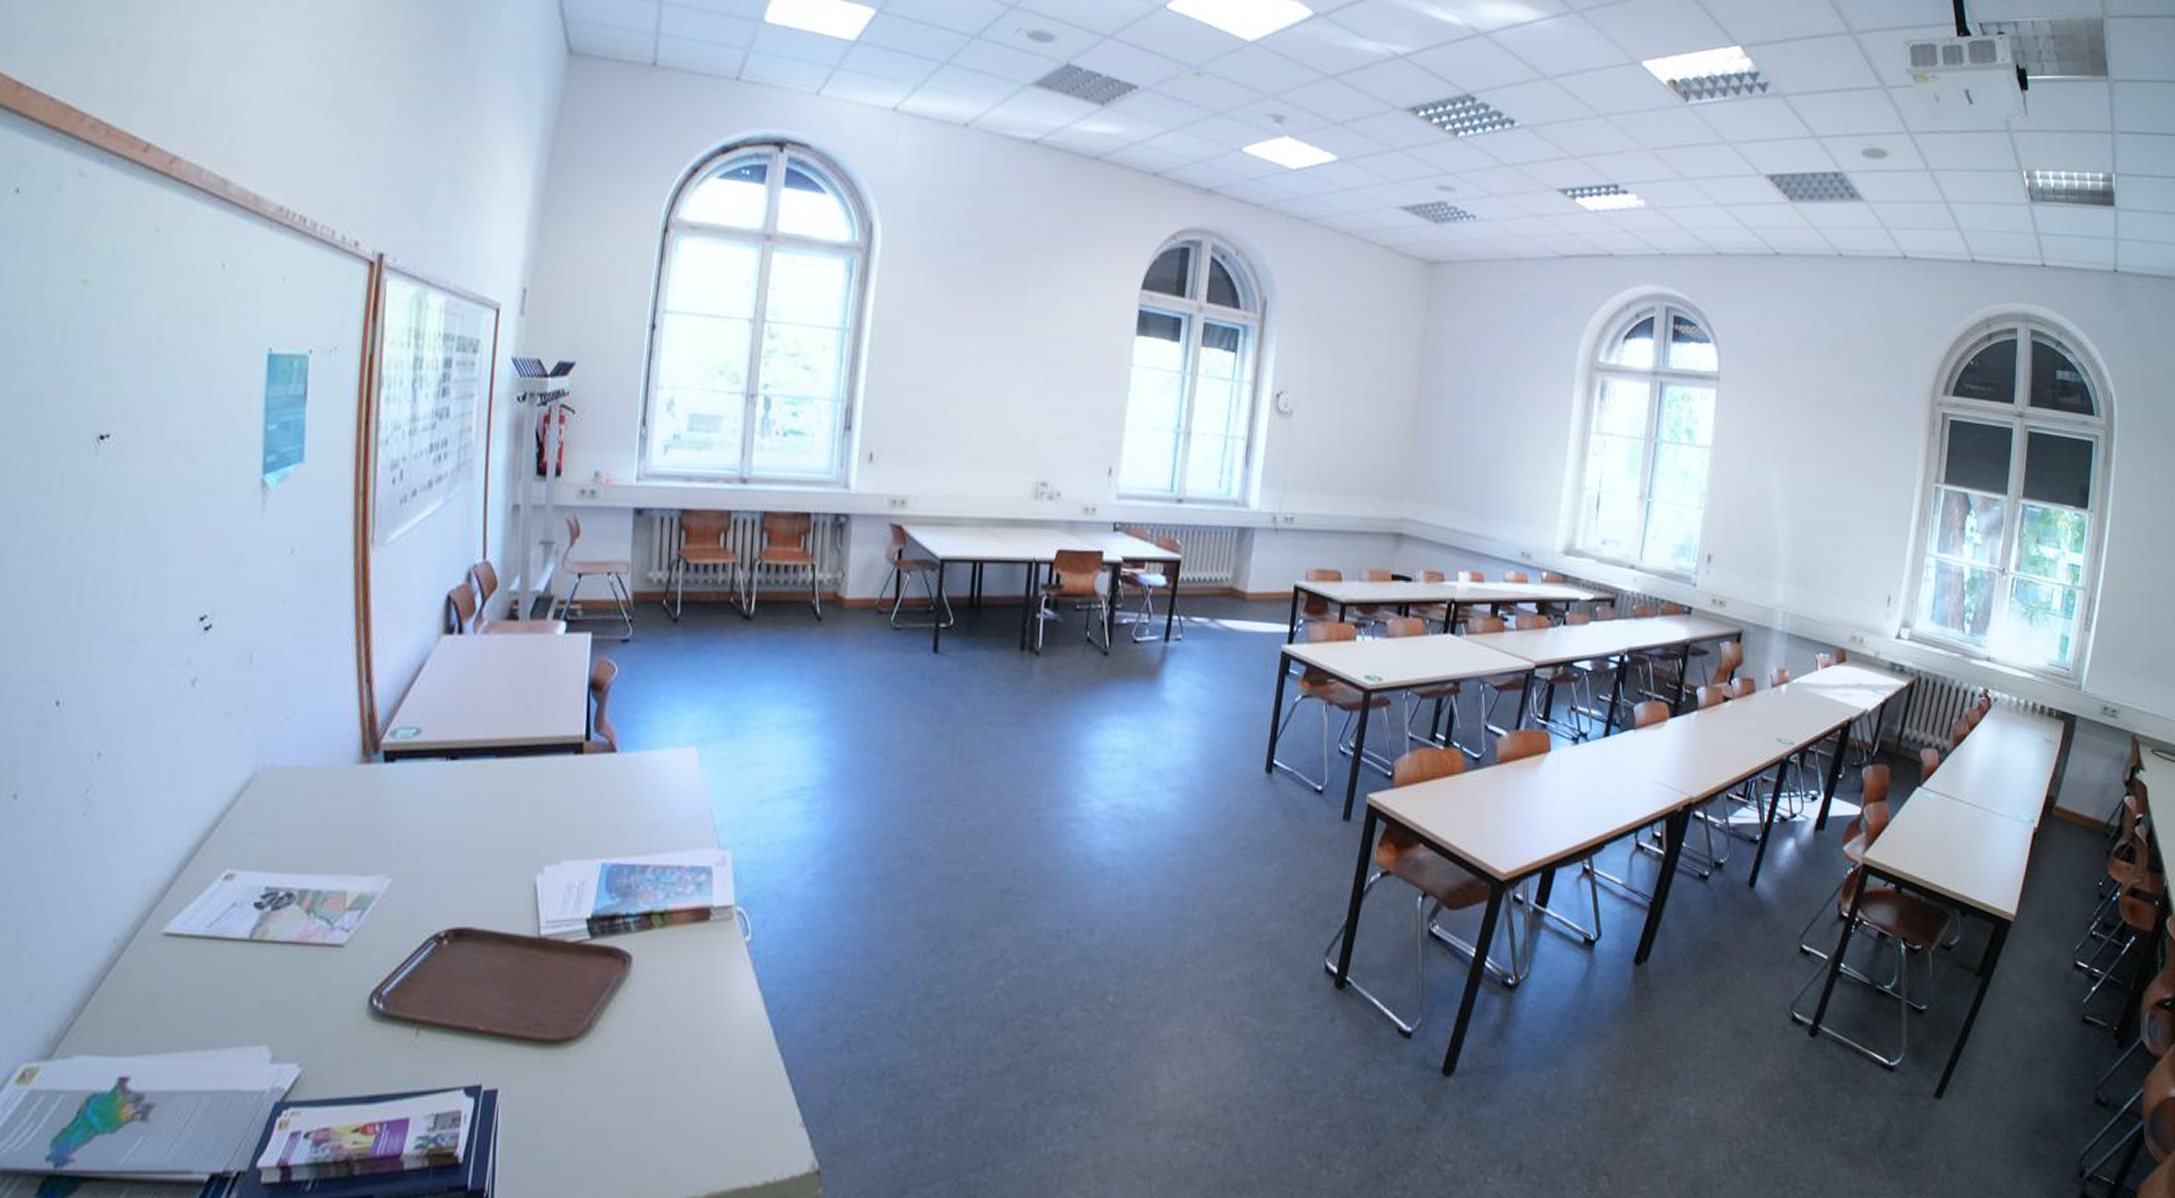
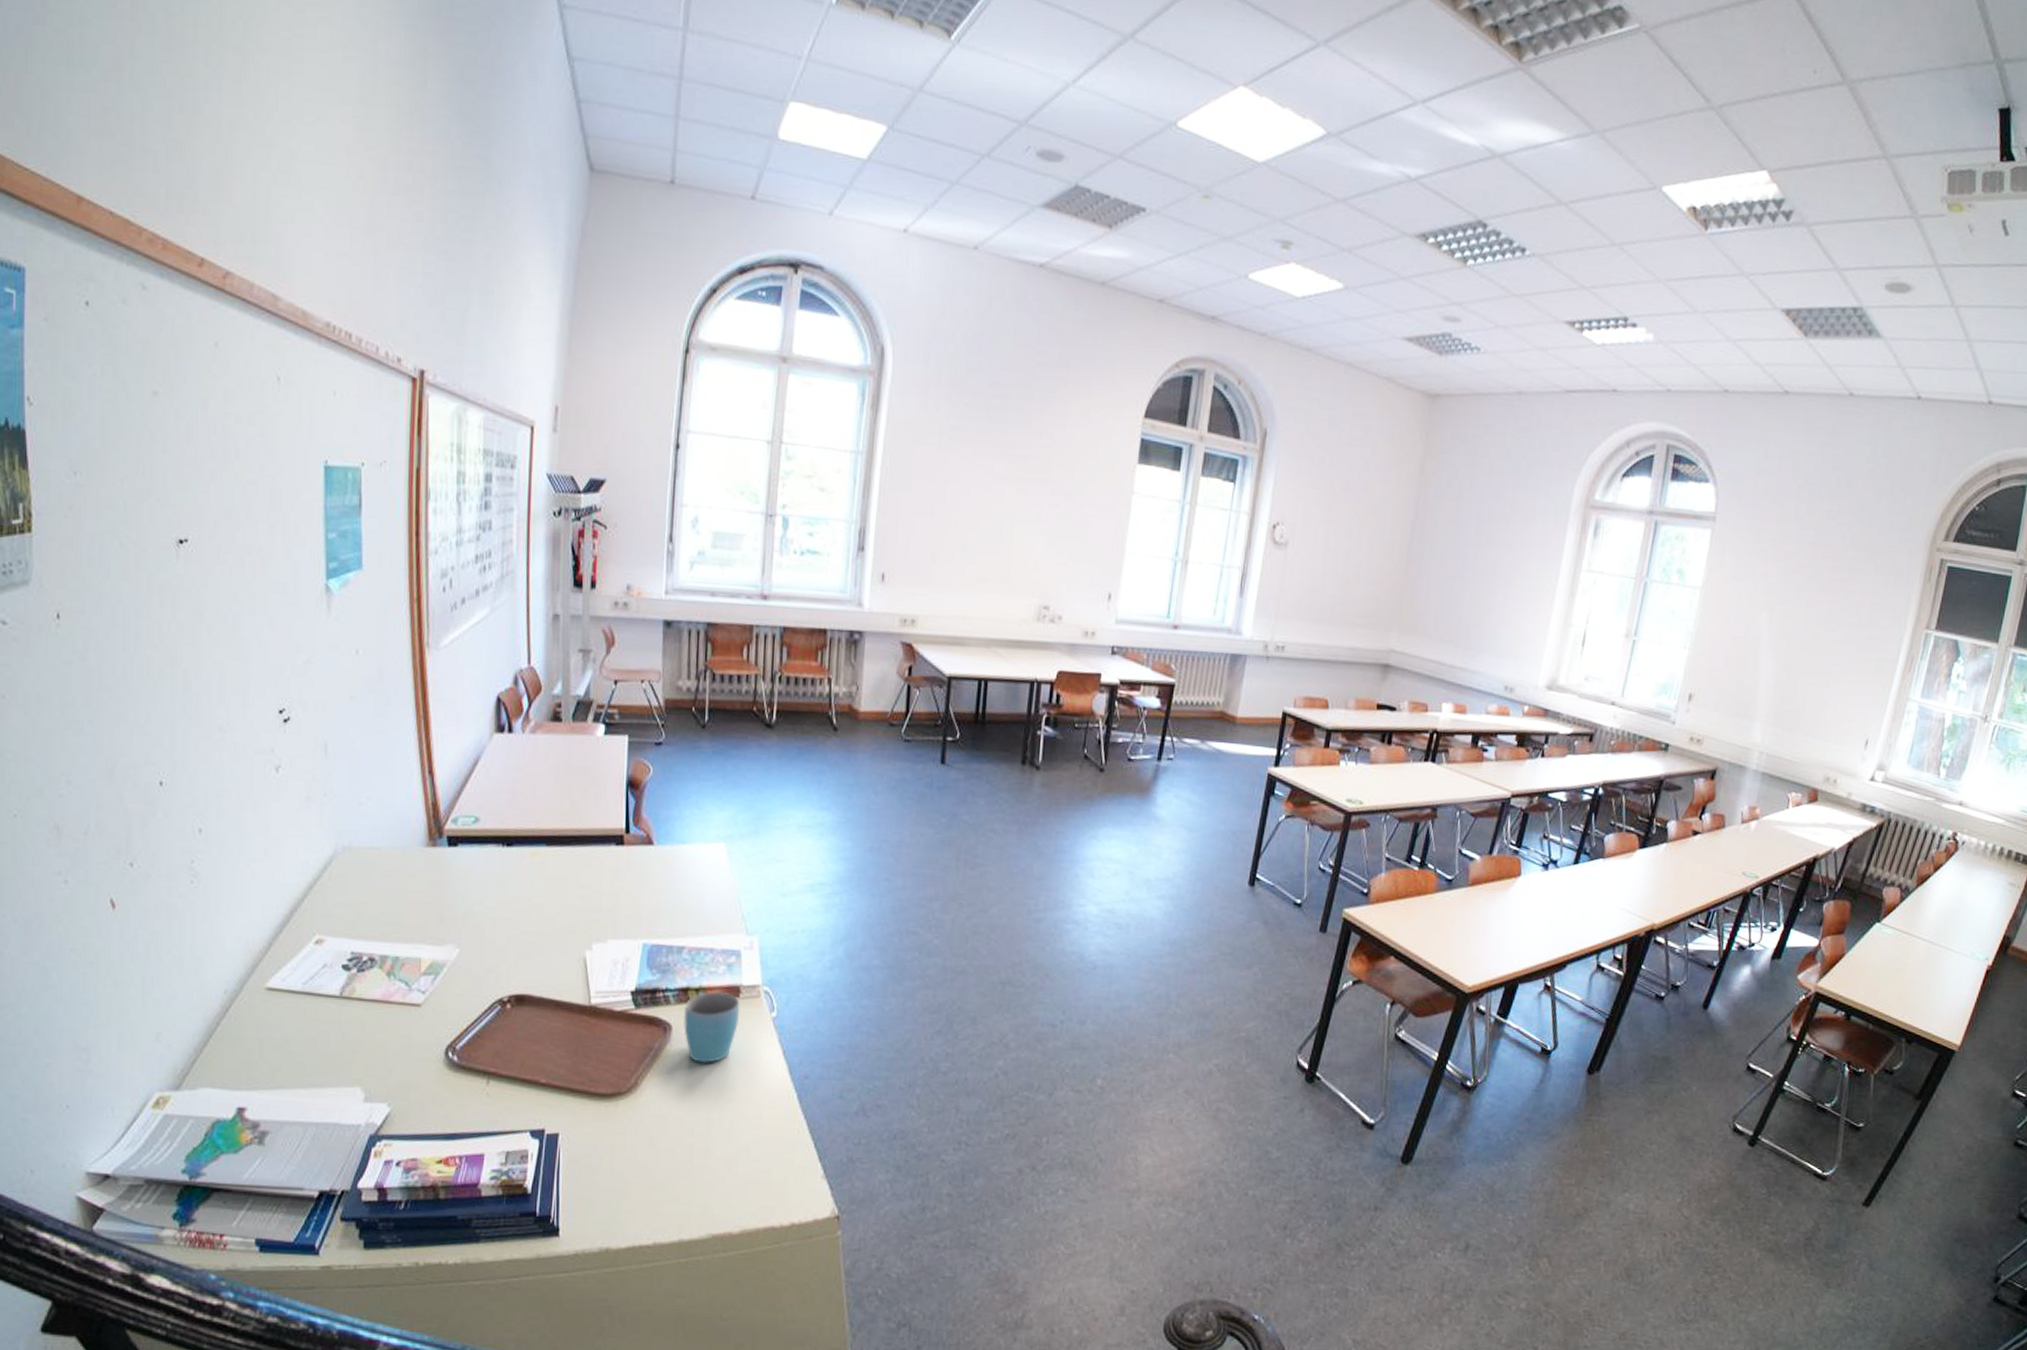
mug: none [645,914,710,998] -> present [683,991,740,1063]

